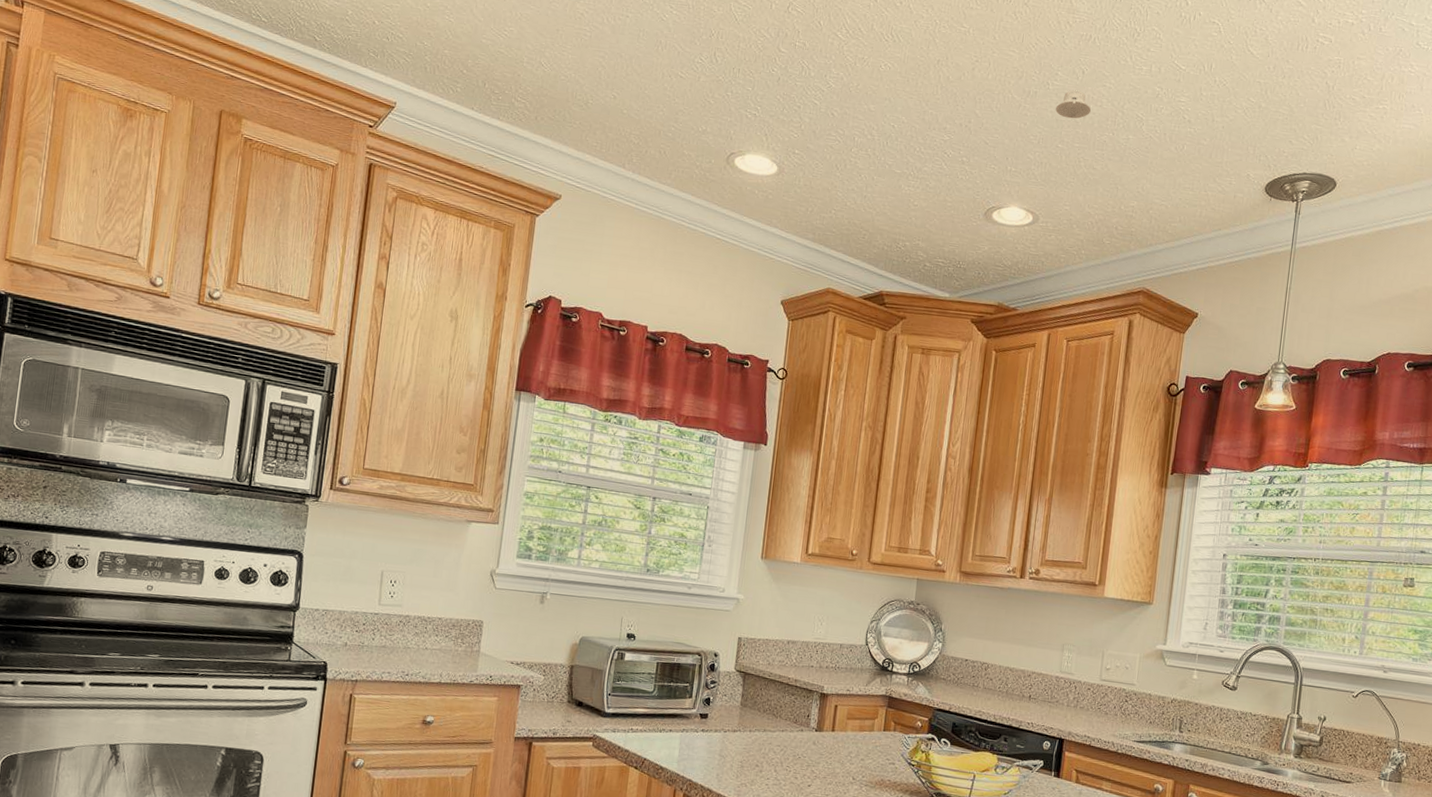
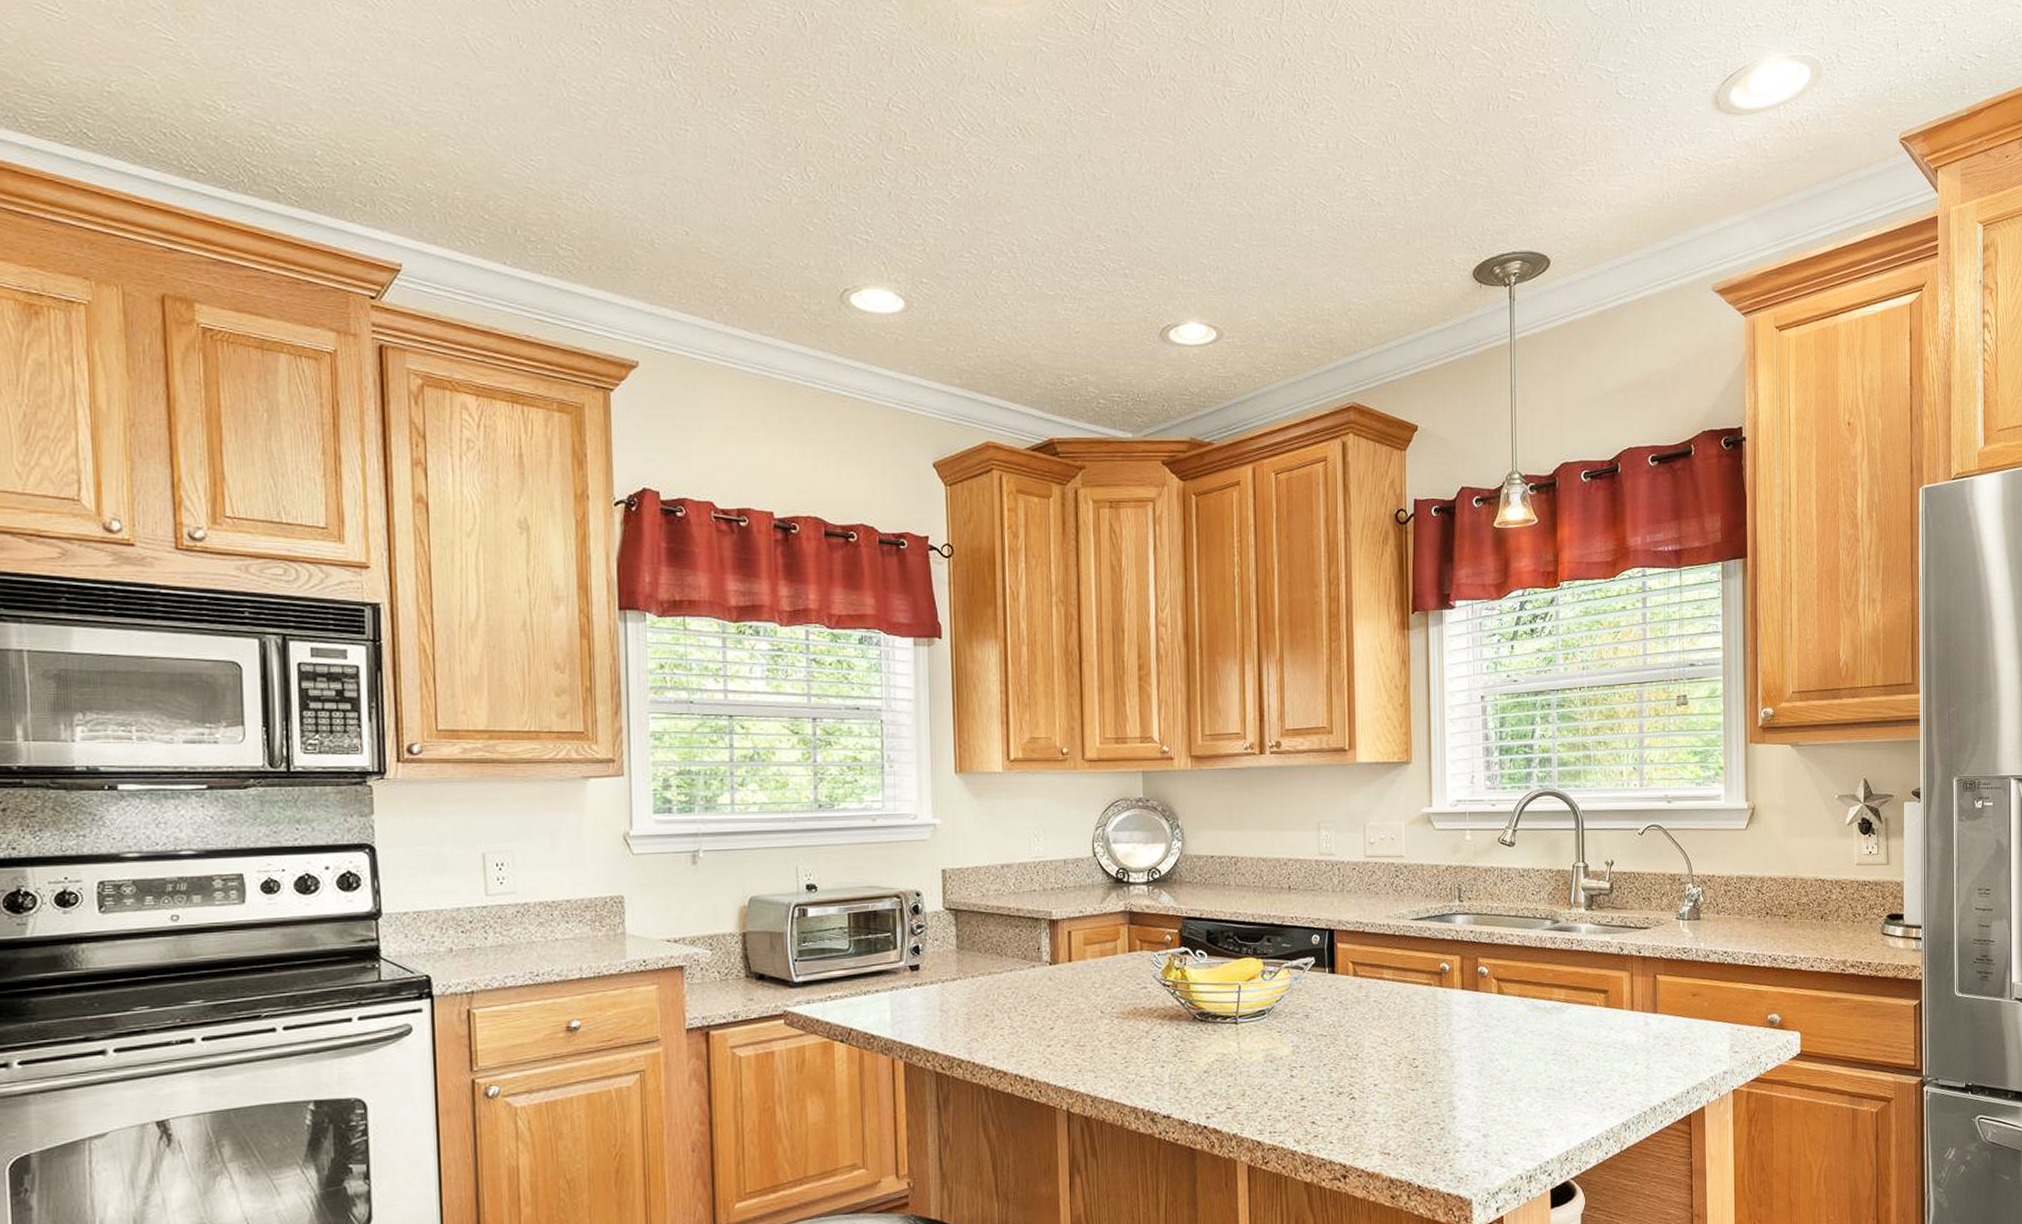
recessed light: present [1056,90,1092,119] -> none [1225,177,1267,212]

